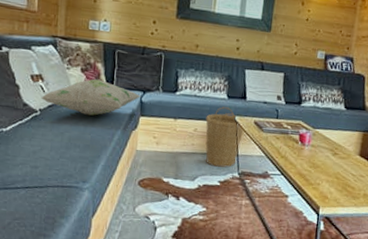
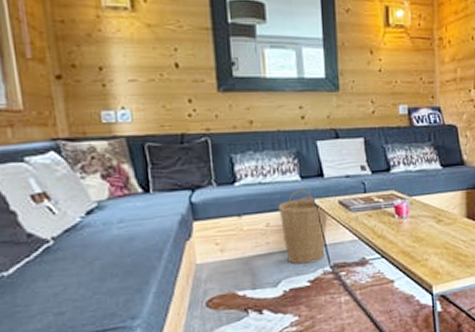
decorative pillow: present [41,79,141,116] -> none [50,184,189,233]

